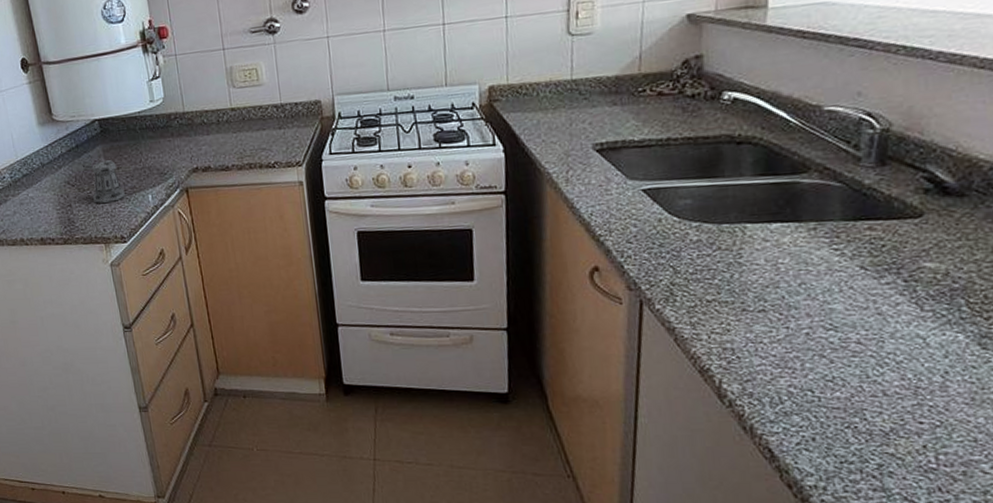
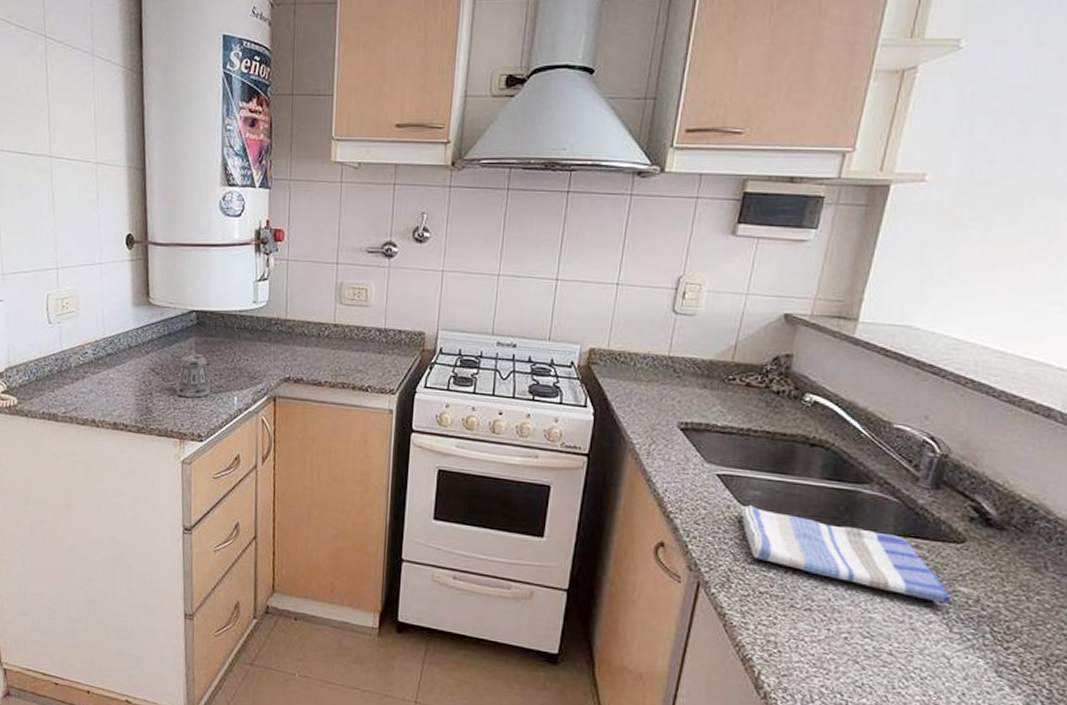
dish towel: none [672,215,918,282] -> present [739,505,952,602]

